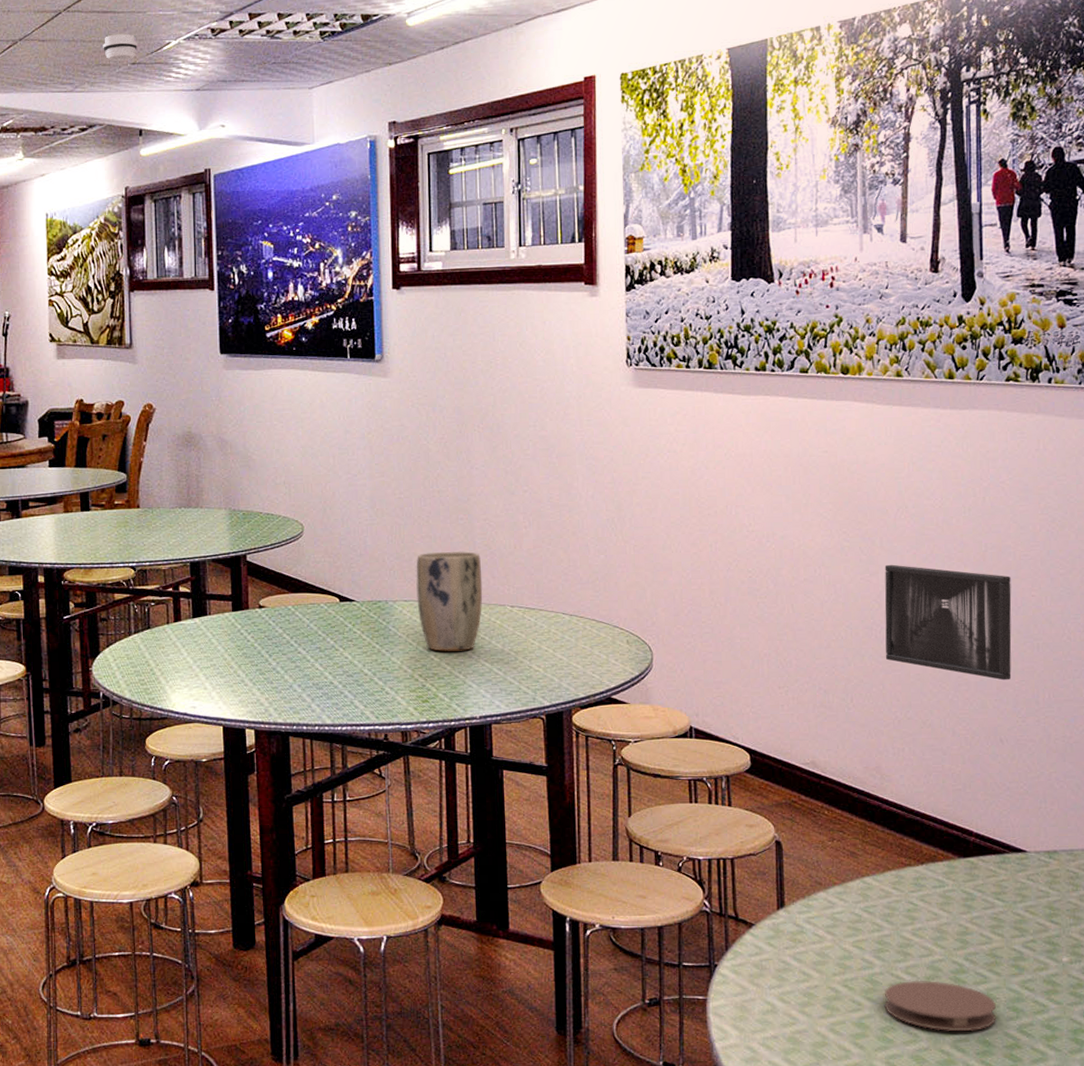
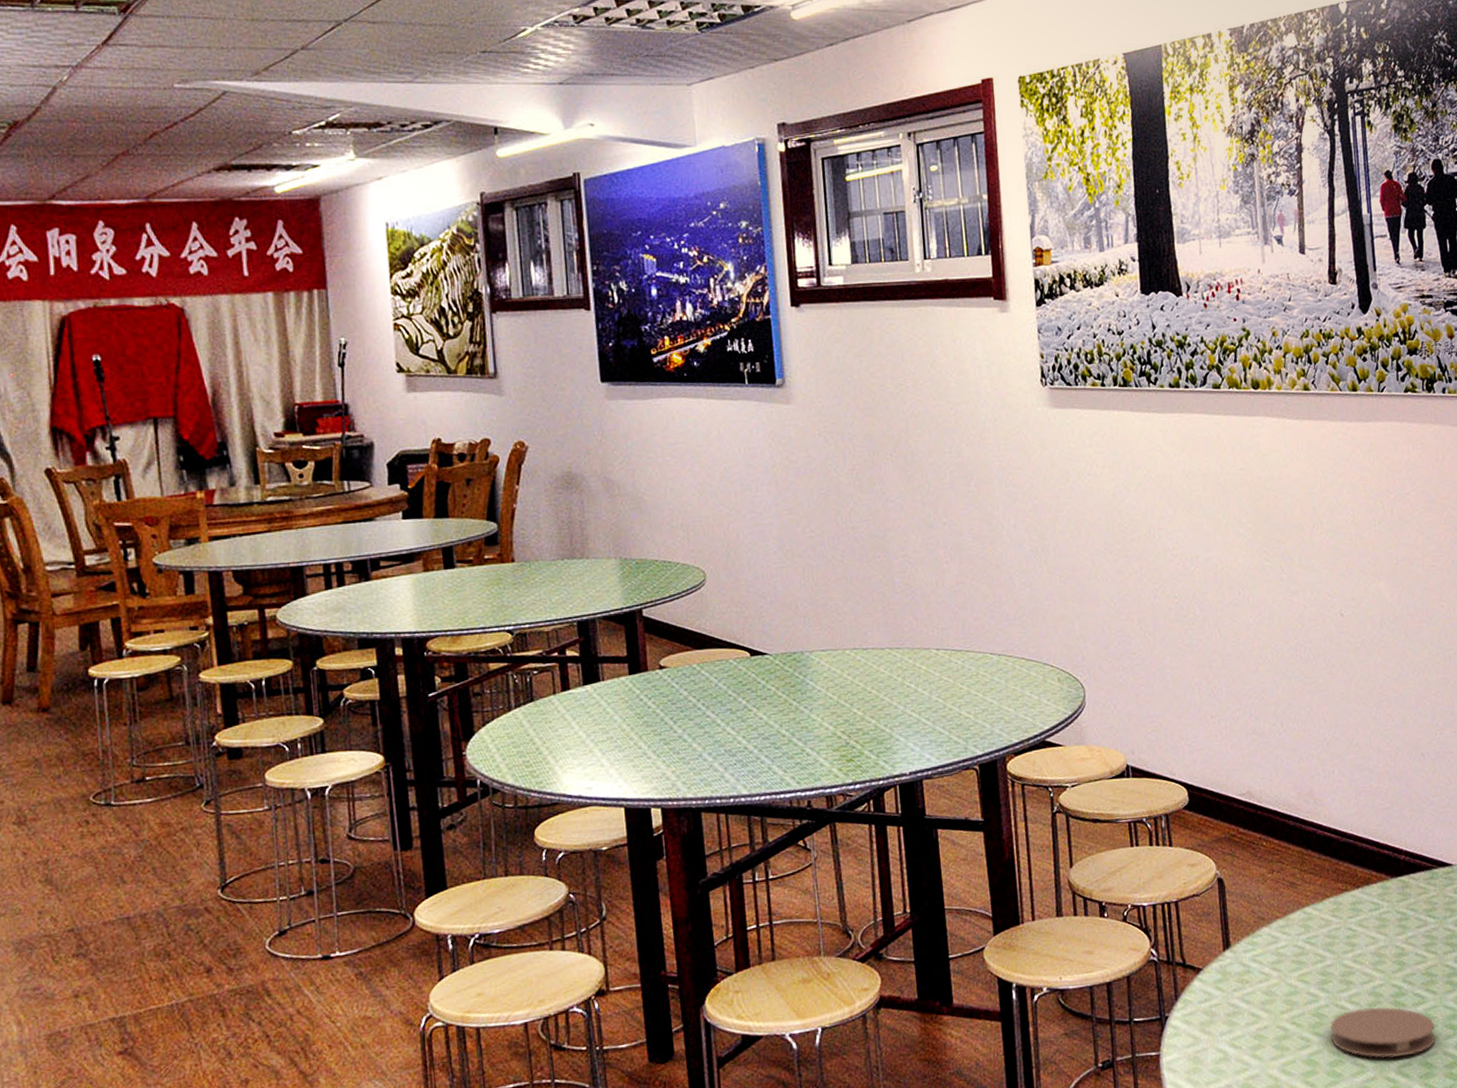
smoke detector: present [103,33,137,61] -> none [446,17,488,48]
plant pot: present [416,551,483,651] -> none [832,592,906,704]
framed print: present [884,564,1012,681] -> none [1304,582,1428,694]

